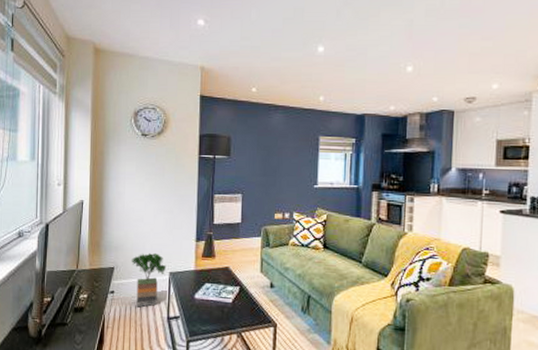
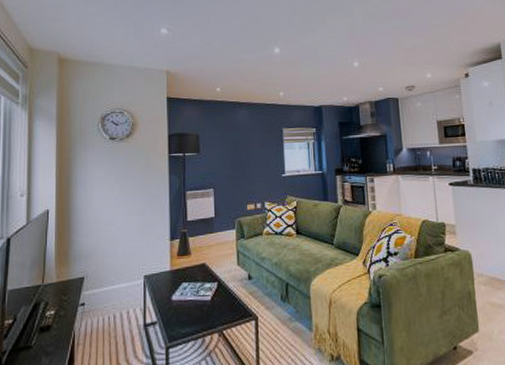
potted tree: present [132,253,167,308] -> none [103,257,141,318]

